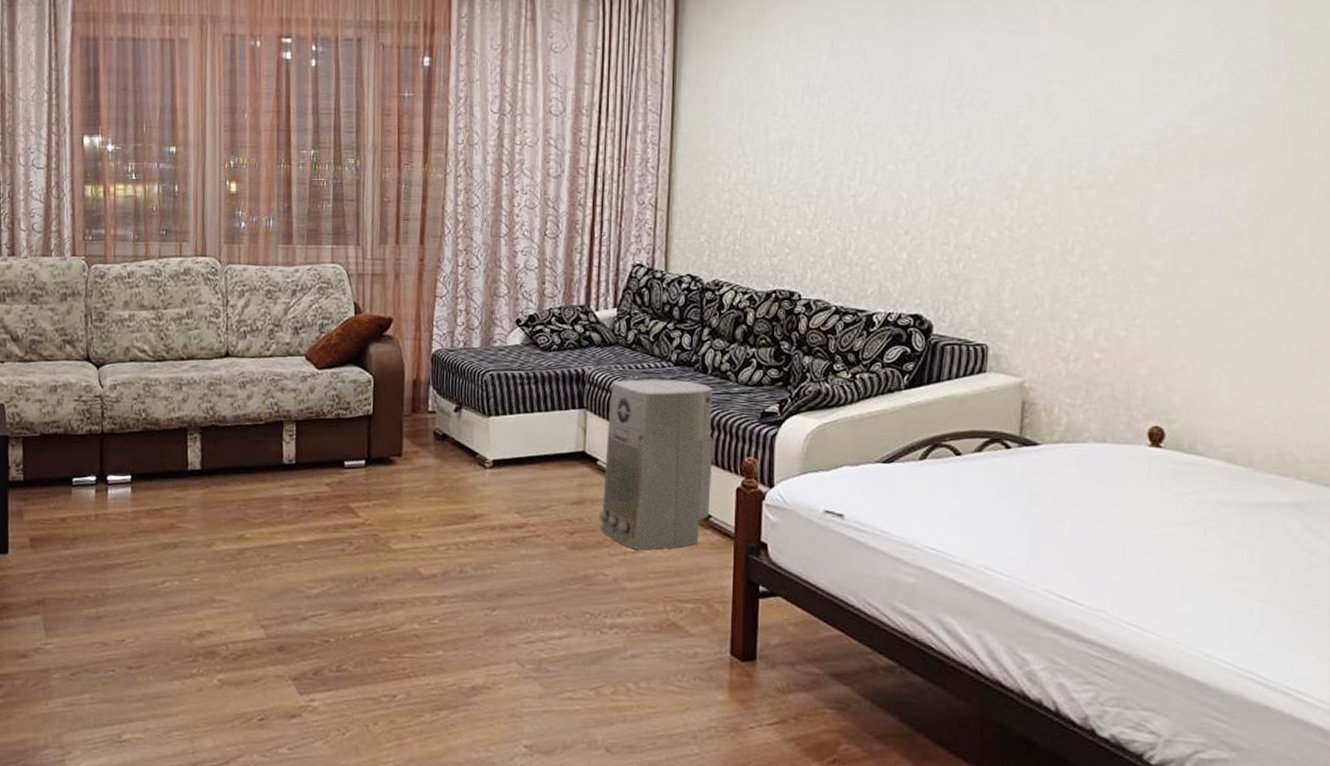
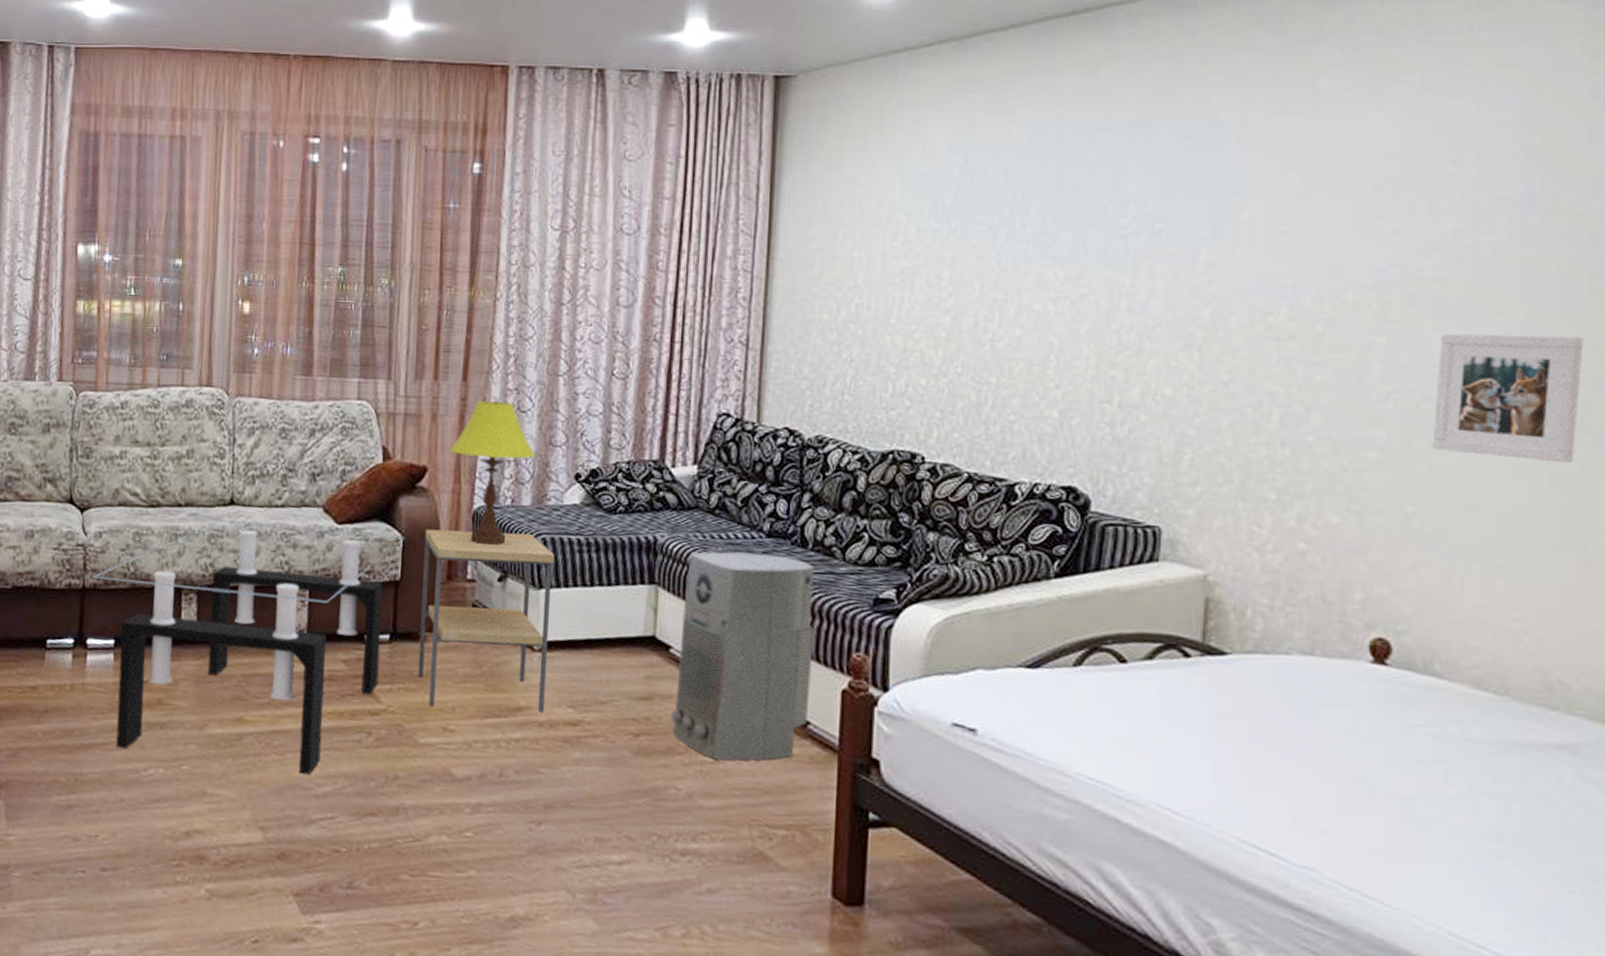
coffee table: none [110,370,376,581] -> present [93,520,406,776]
side table: none [389,370,501,519] -> present [418,529,555,712]
table lamp: none [411,261,483,382] -> present [450,401,536,545]
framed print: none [1197,179,1314,281] -> present [1432,333,1584,464]

